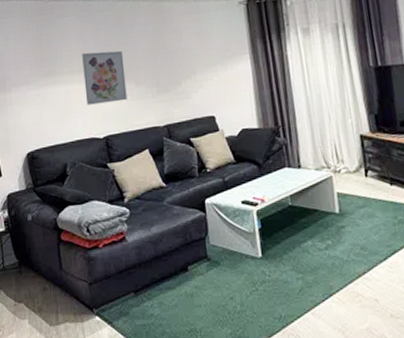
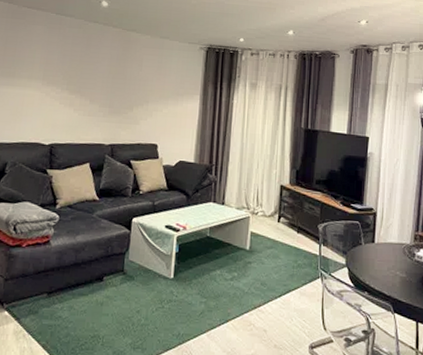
wall art: present [82,50,128,105] -> none [39,62,84,115]

